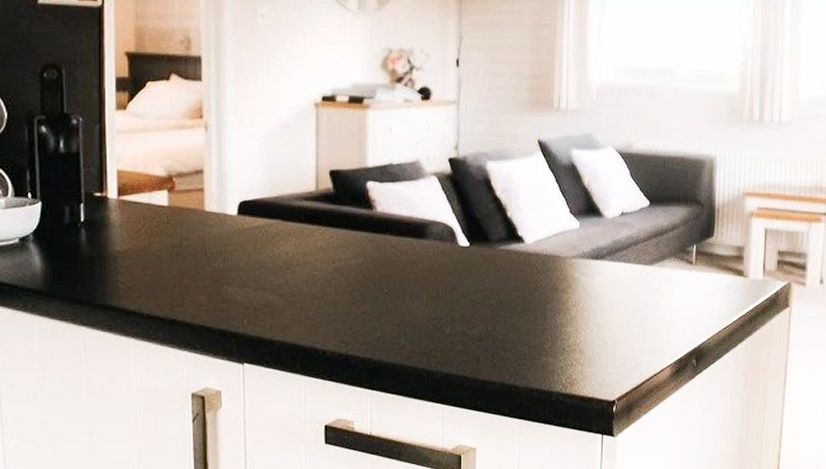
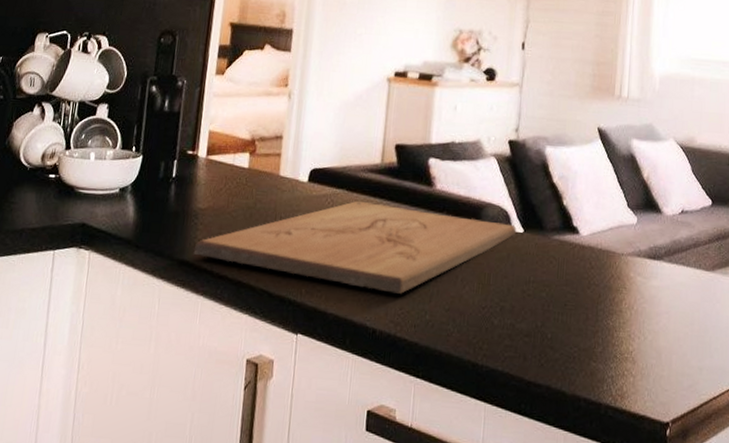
cutting board: none [117,229,462,315] -> present [193,200,517,294]

